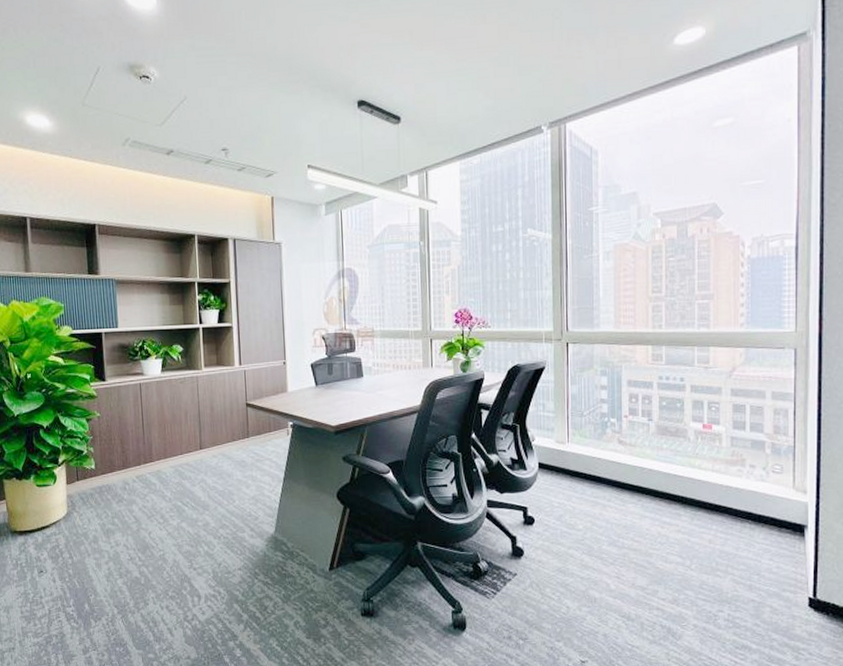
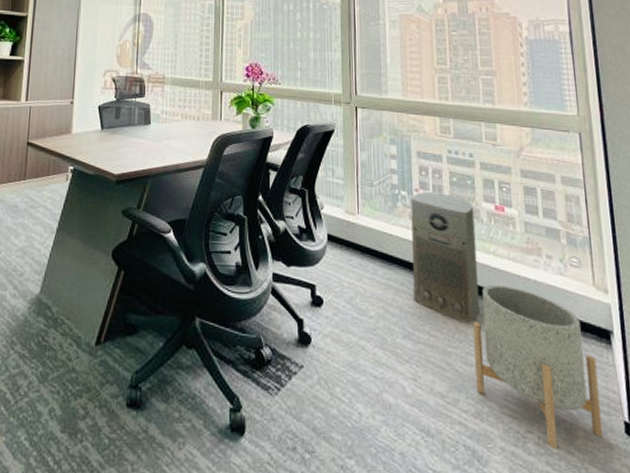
air purifier: none [619,417,682,529] -> present [410,192,480,324]
planter: none [674,494,788,623] -> present [473,284,604,449]

